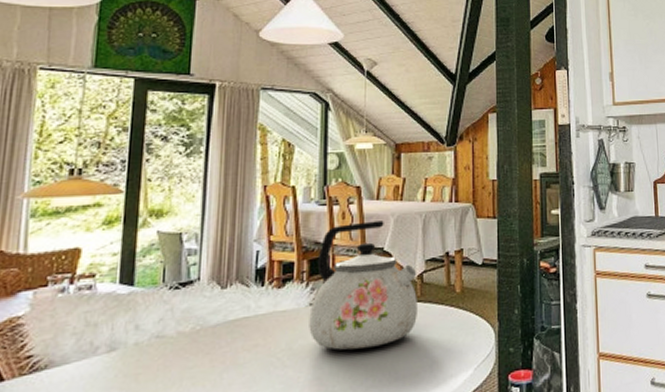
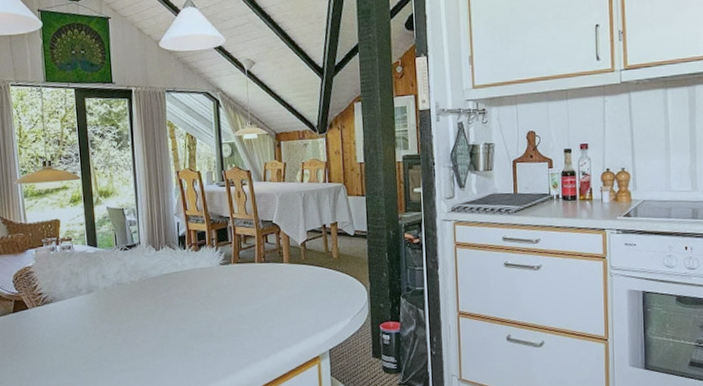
kettle: present [309,221,419,350] -> none [220,198,304,300]

